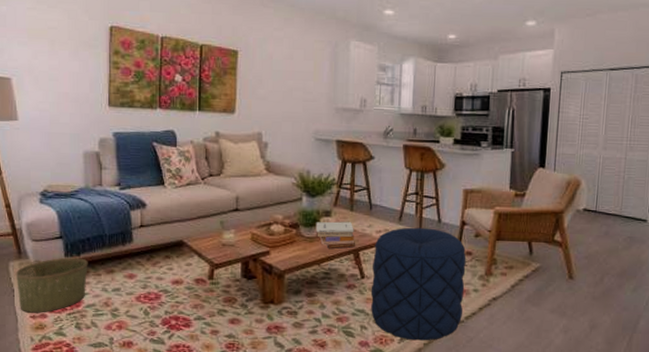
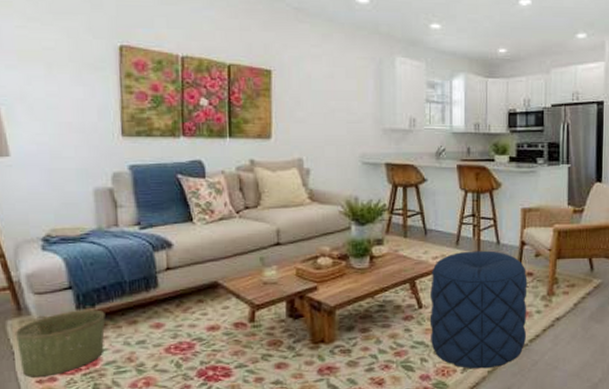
books: present [316,221,355,249] -> none [367,249,410,279]

